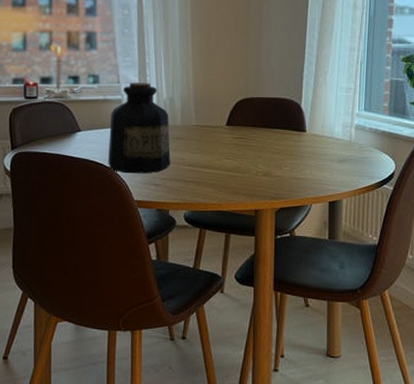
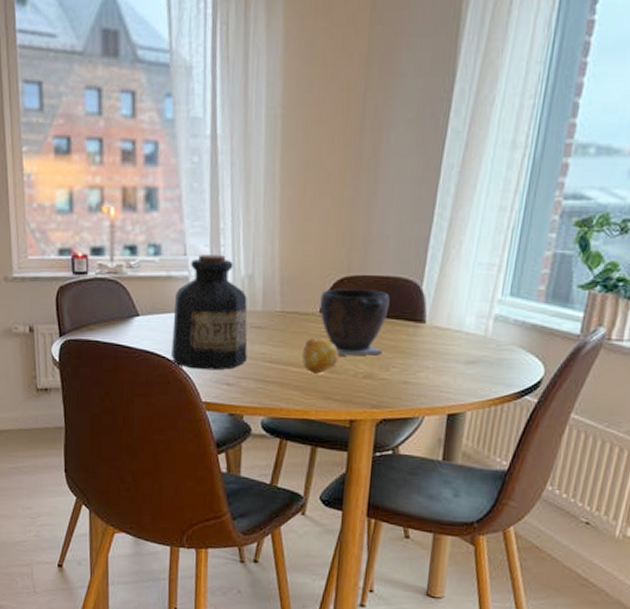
fruit: none [214,145,243,174] -> present [301,338,339,374]
bowl: none [226,107,278,159] -> present [320,288,390,356]

